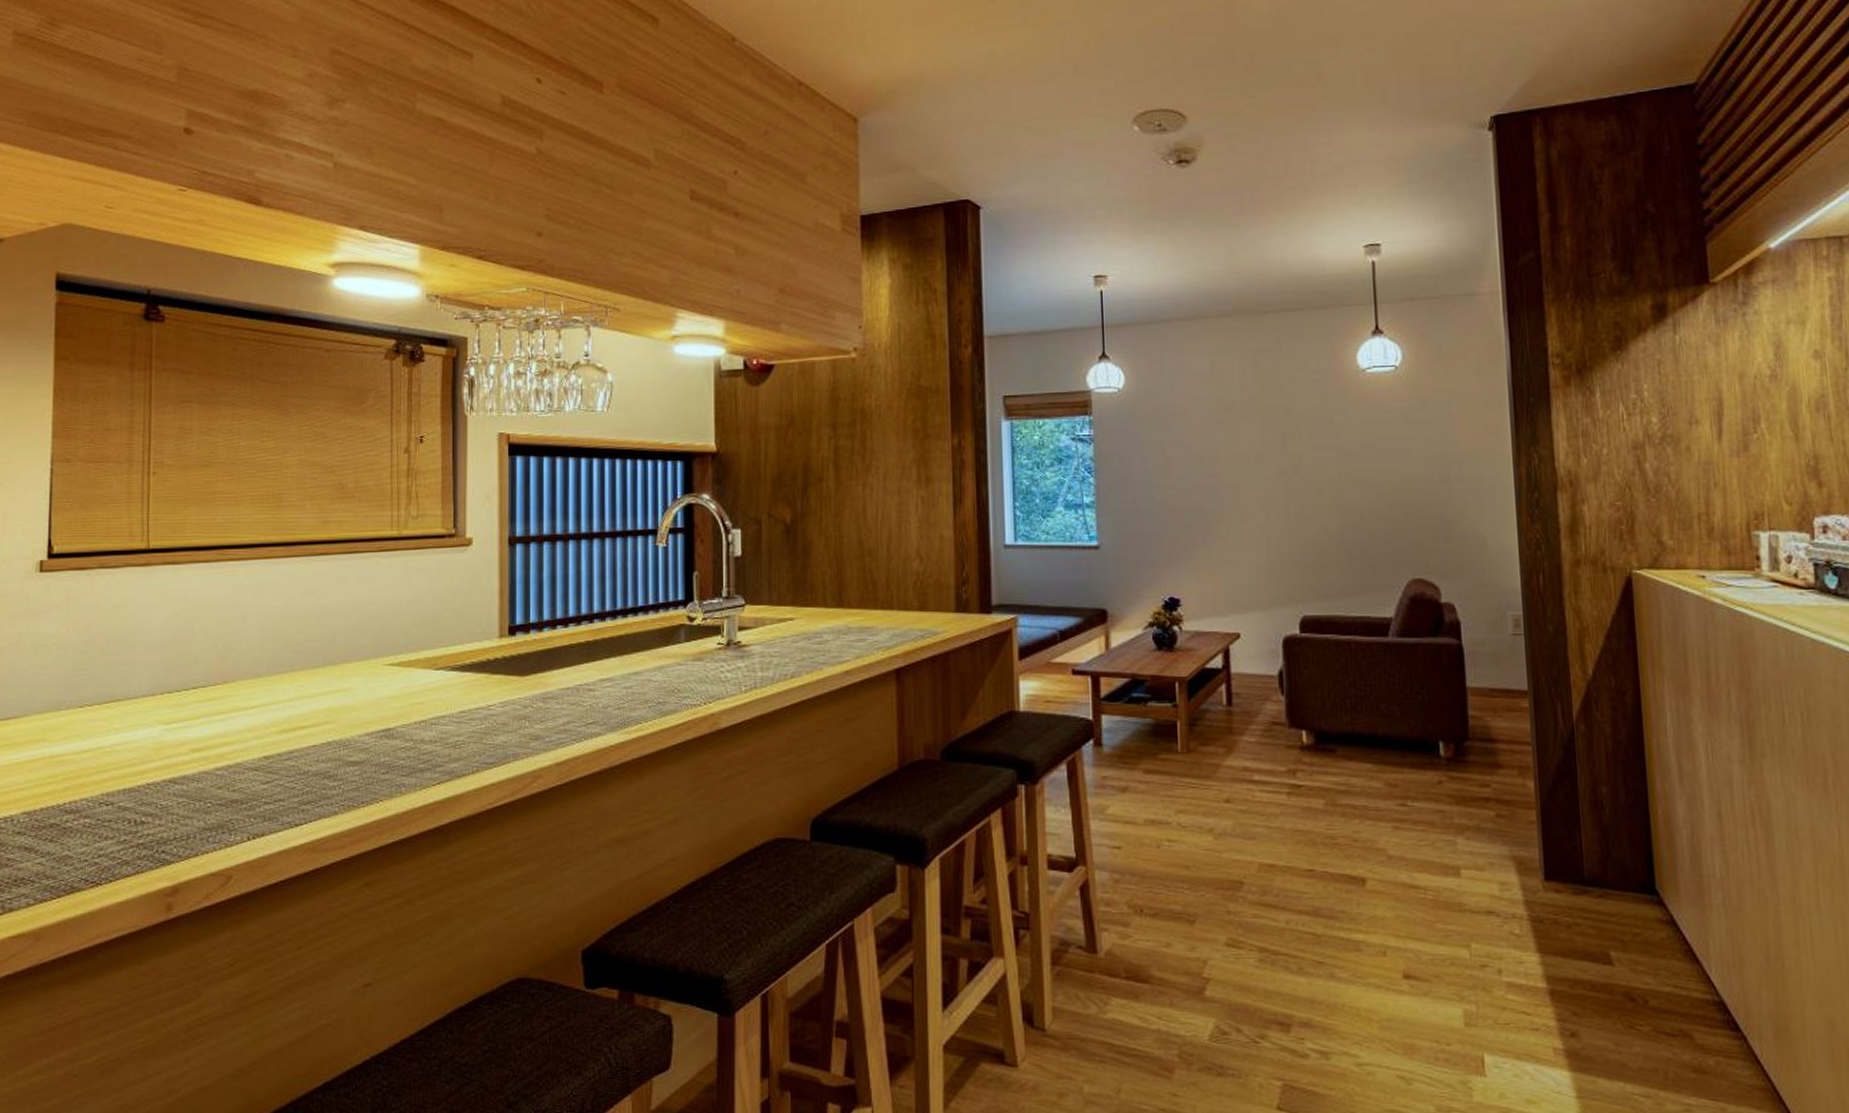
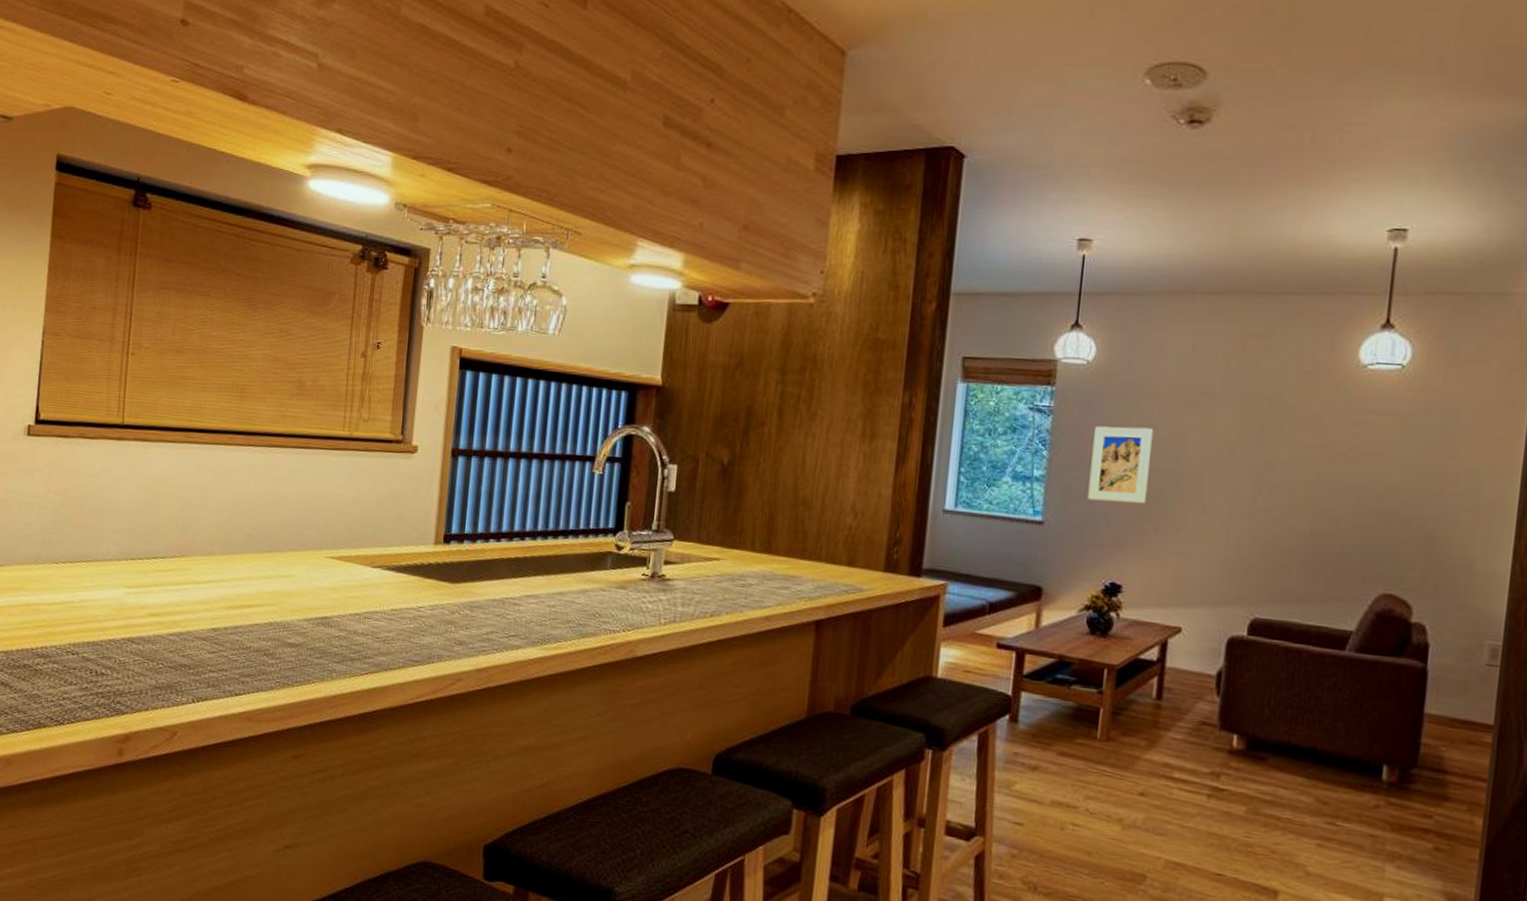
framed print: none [1134,446,1190,520] -> present [1087,426,1154,504]

